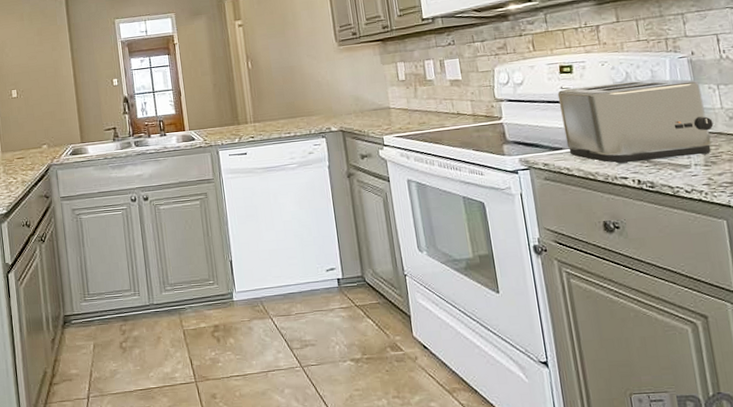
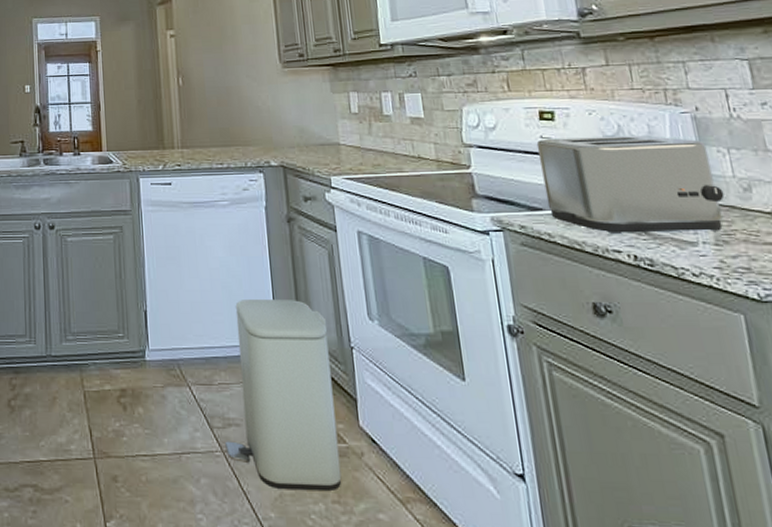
pedal bin: none [302,241,400,391] -> present [224,300,342,490]

